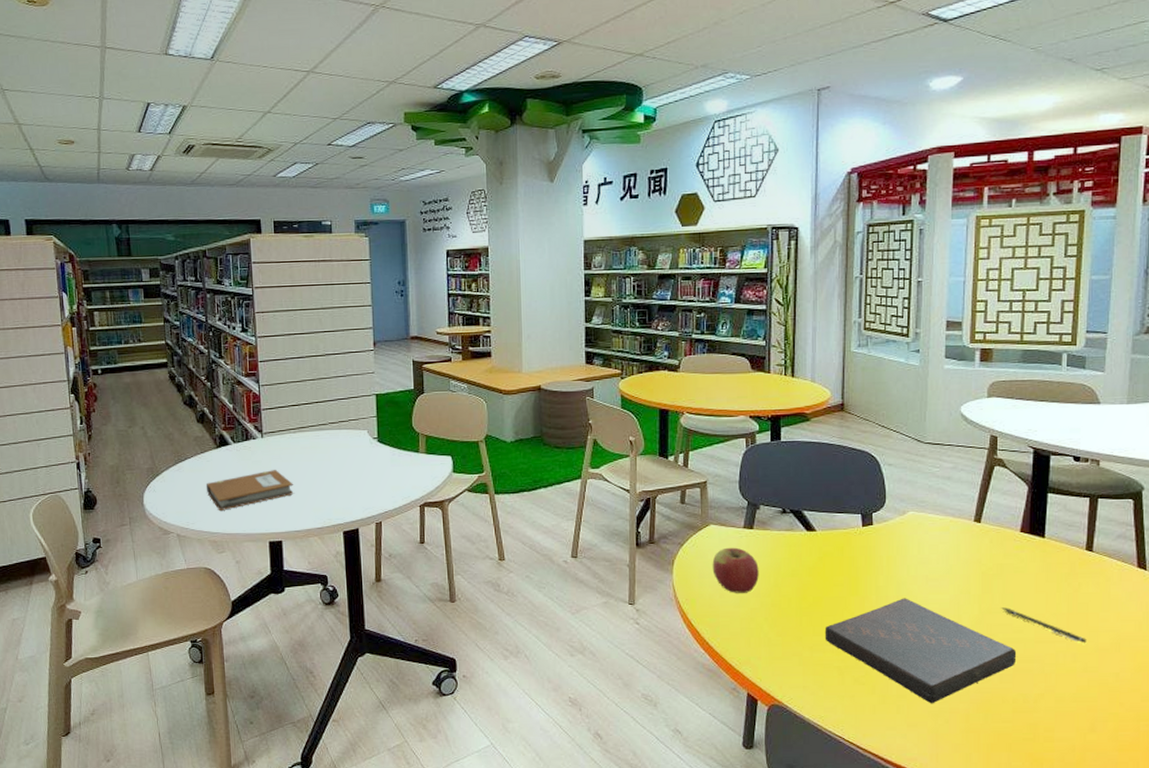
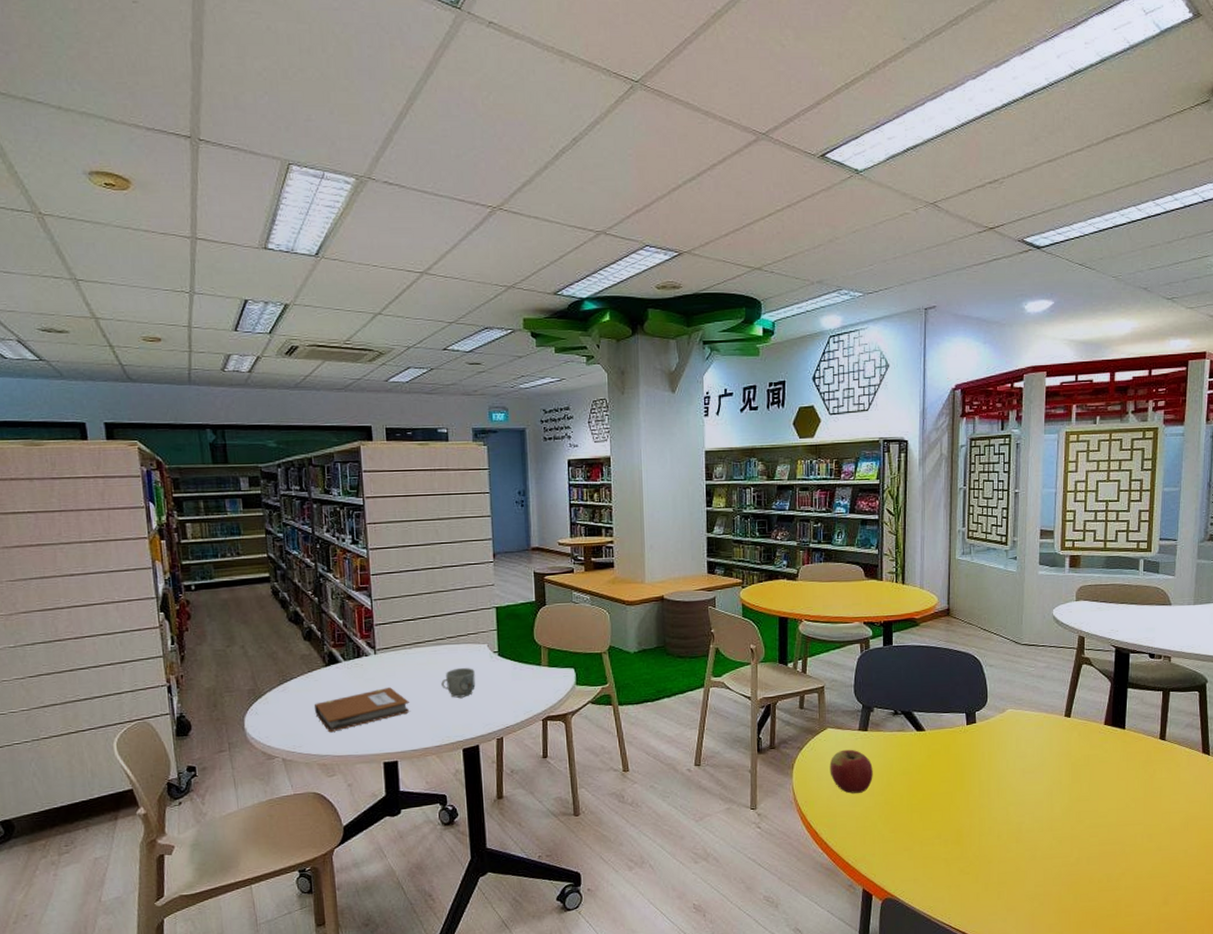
mug: none [323,453,356,482] -> present [441,668,476,698]
book: present [824,598,1017,704] -> none [933,790,1102,889]
pen: present [1001,607,1087,644] -> none [1088,795,1160,825]

